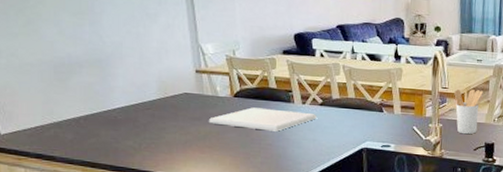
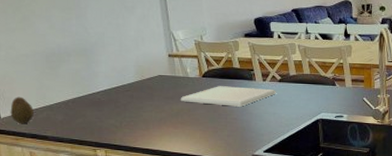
fruit: none [11,111,41,143] -> present [10,96,35,124]

